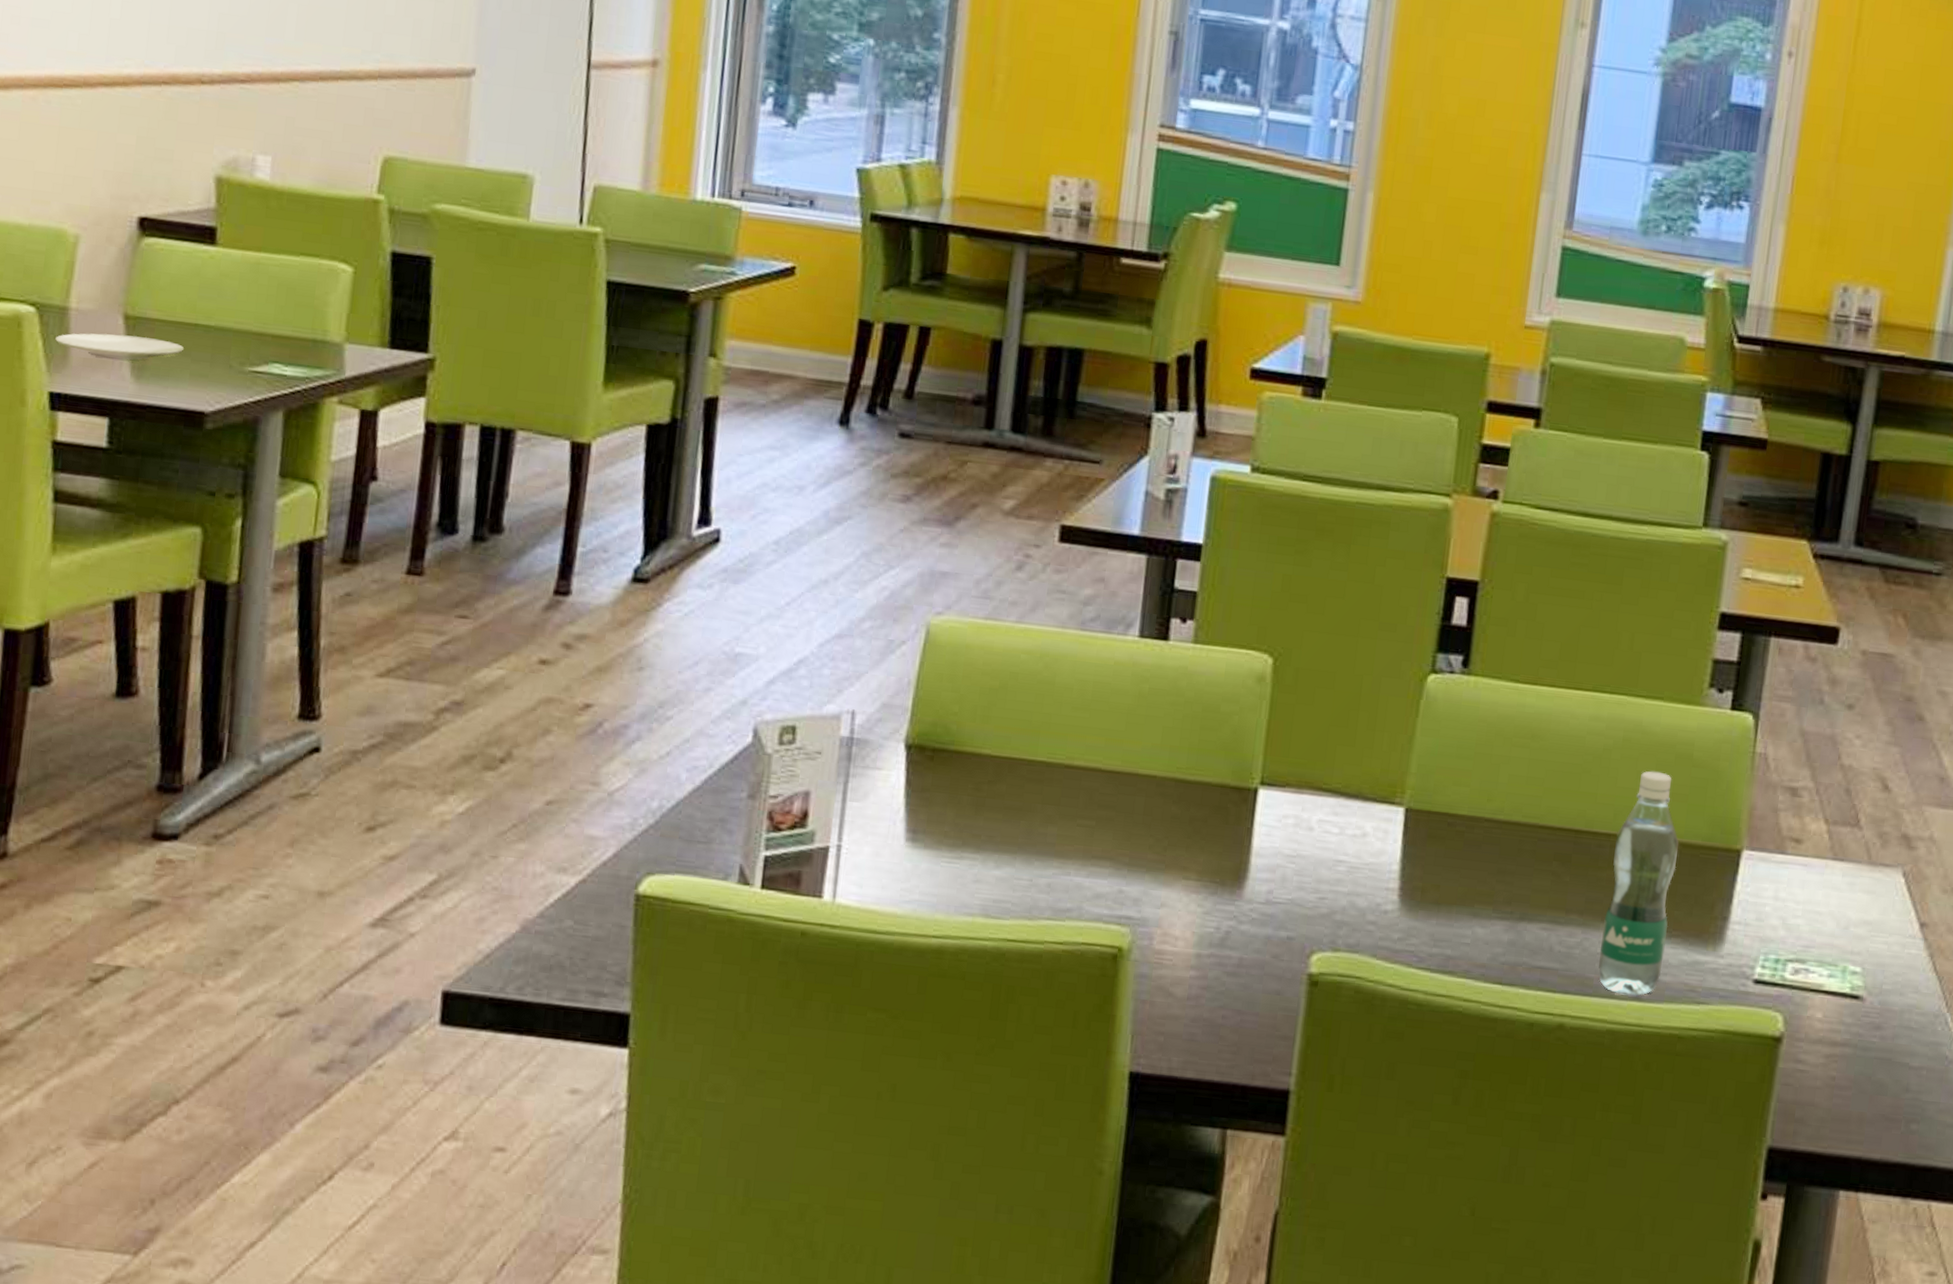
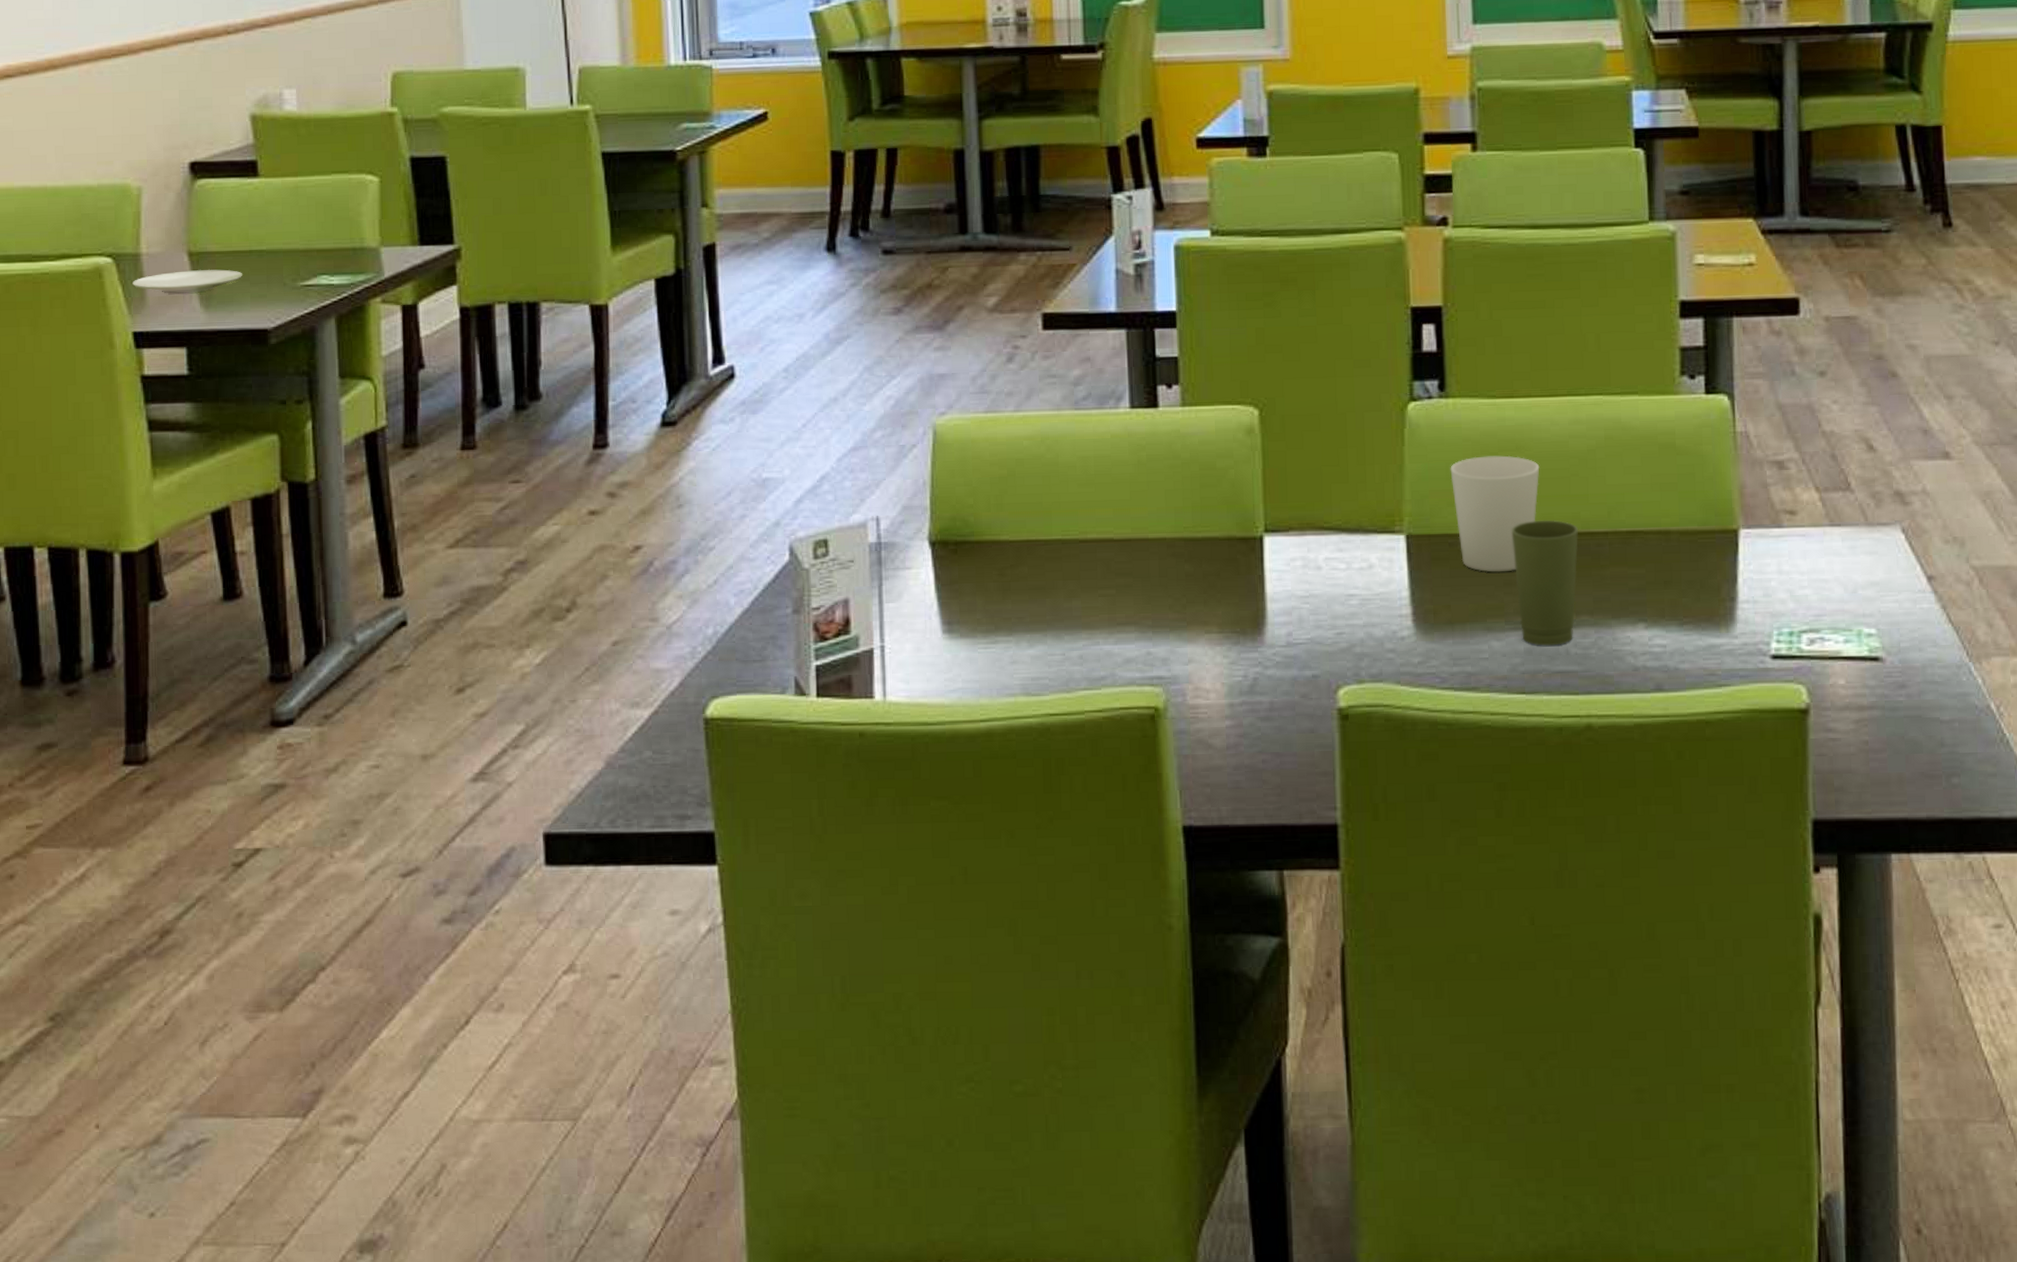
dixie cup: none [1458,739,1553,860] -> present [1450,455,1540,572]
cup: none [1507,812,1581,940] -> present [1511,519,1578,646]
bottle: present [1599,771,1679,996] -> none [1612,464,1679,688]

